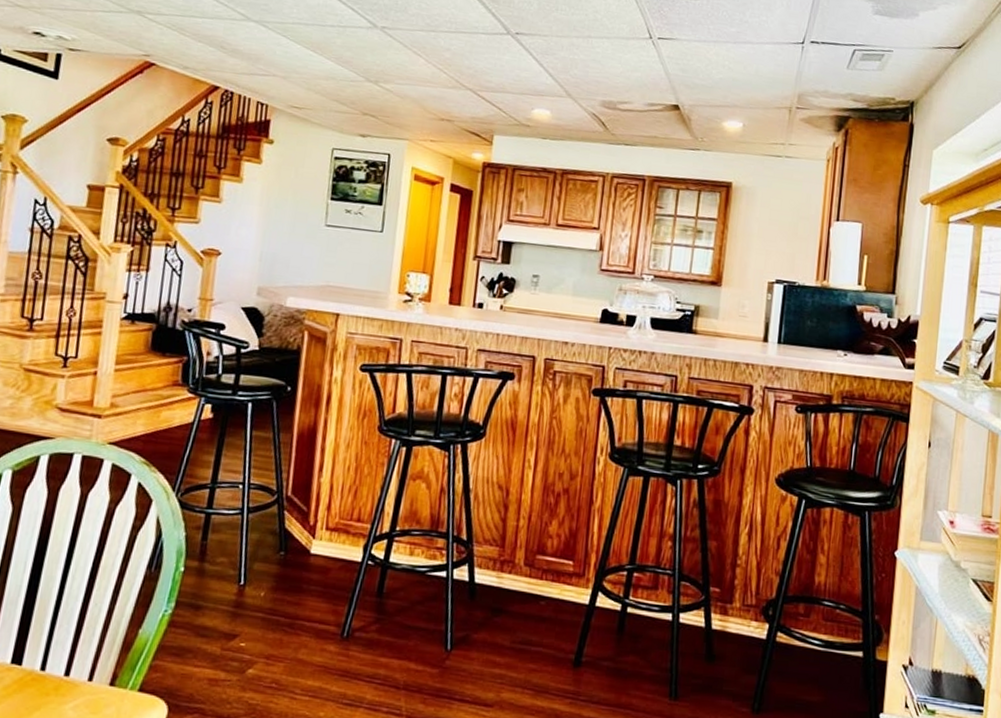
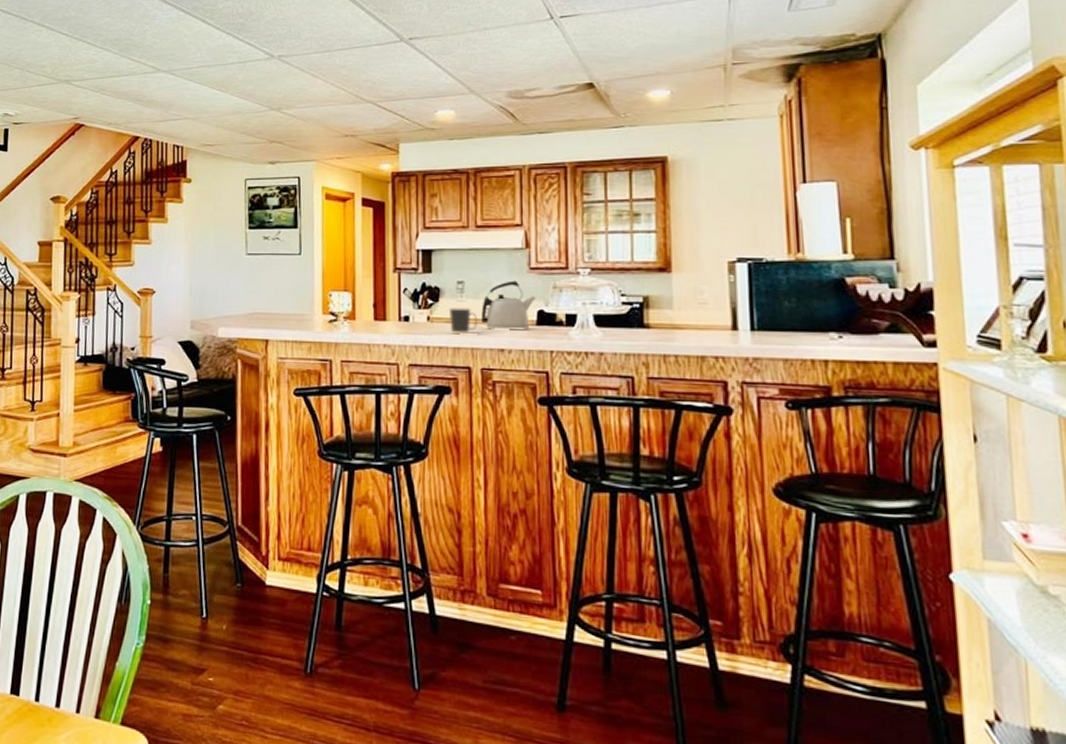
mug: none [521,299,547,326] -> present [448,307,477,335]
kettle: none [549,279,602,327] -> present [480,280,535,331]

